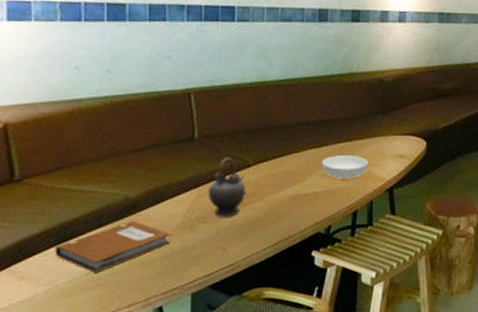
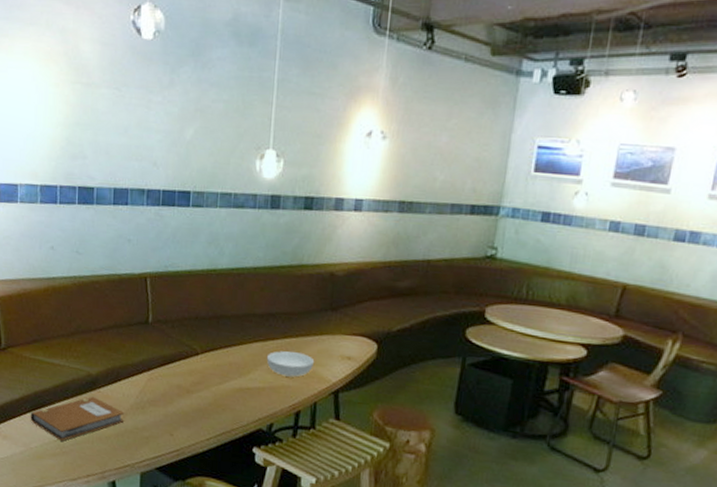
teapot: present [207,157,247,217] -> none [158,343,194,403]

